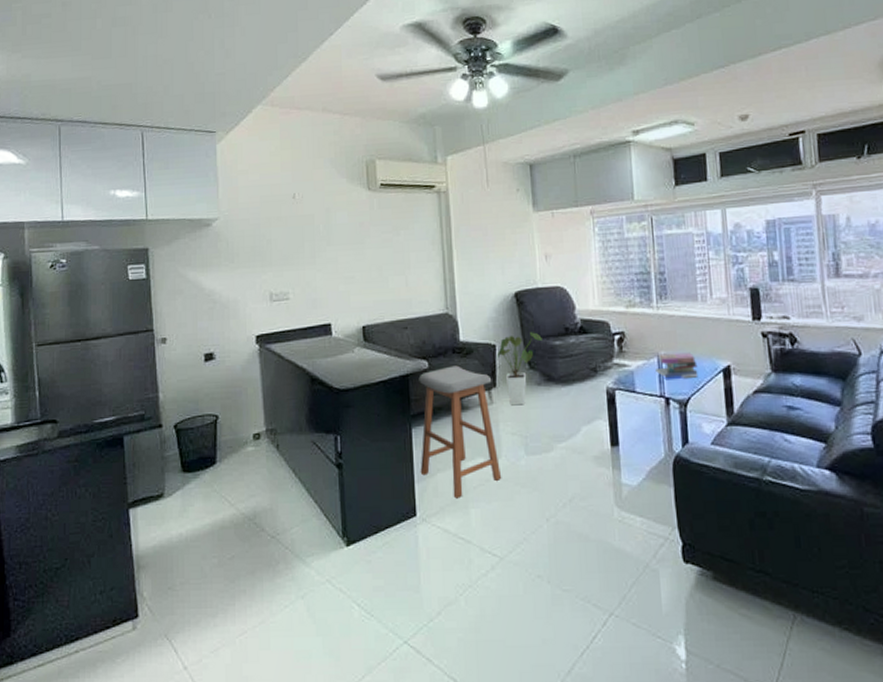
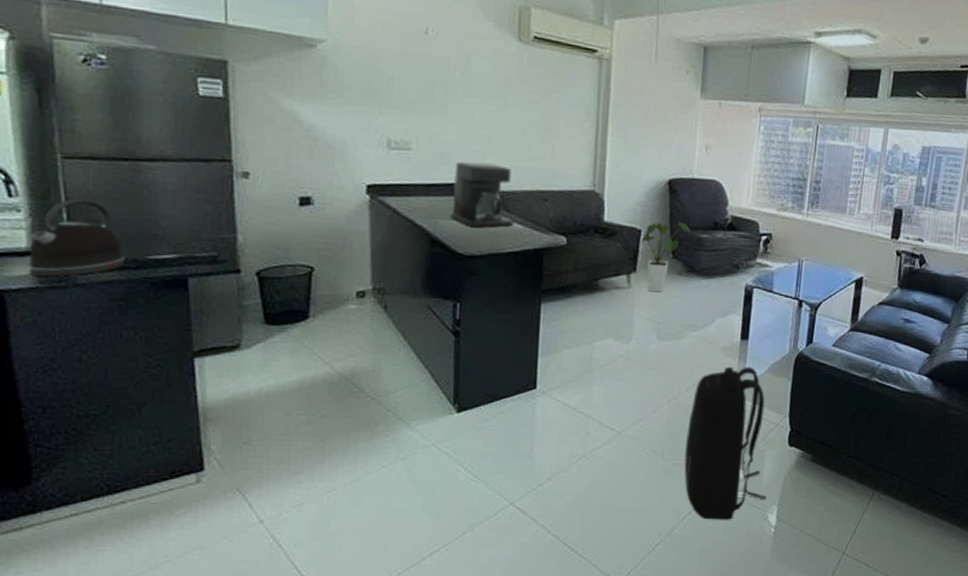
kettle: none [12,377,79,447] -> present [27,198,126,277]
coffee maker: none [326,301,381,362] -> present [451,162,515,228]
stool: present [418,365,502,499] -> none [545,245,633,375]
backpack: none [571,475,670,655] -> present [684,366,767,520]
books: present [656,352,699,379] -> none [795,259,834,285]

